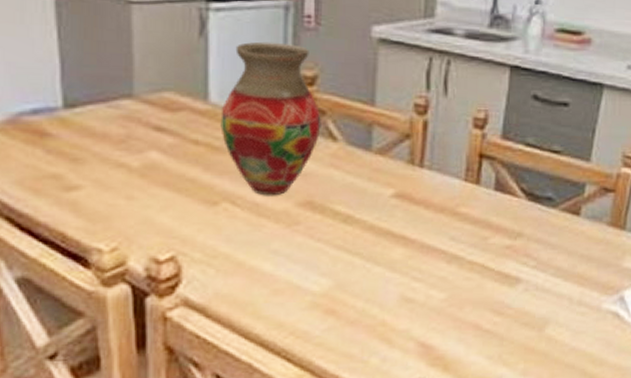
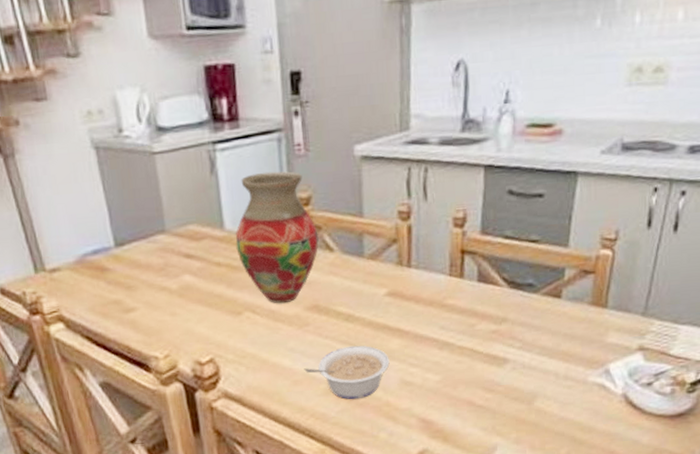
legume: none [288,252,390,317] -> present [304,345,390,400]

